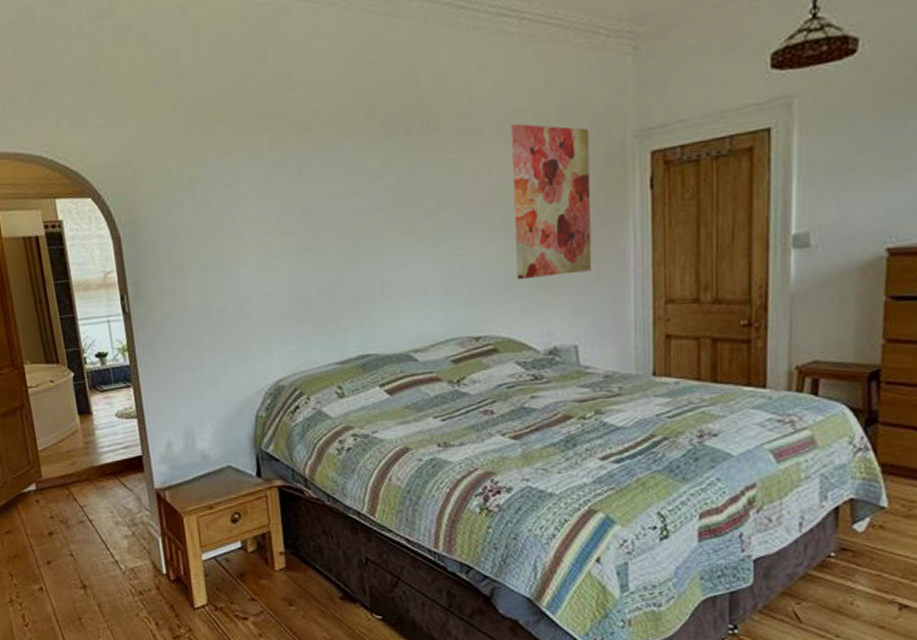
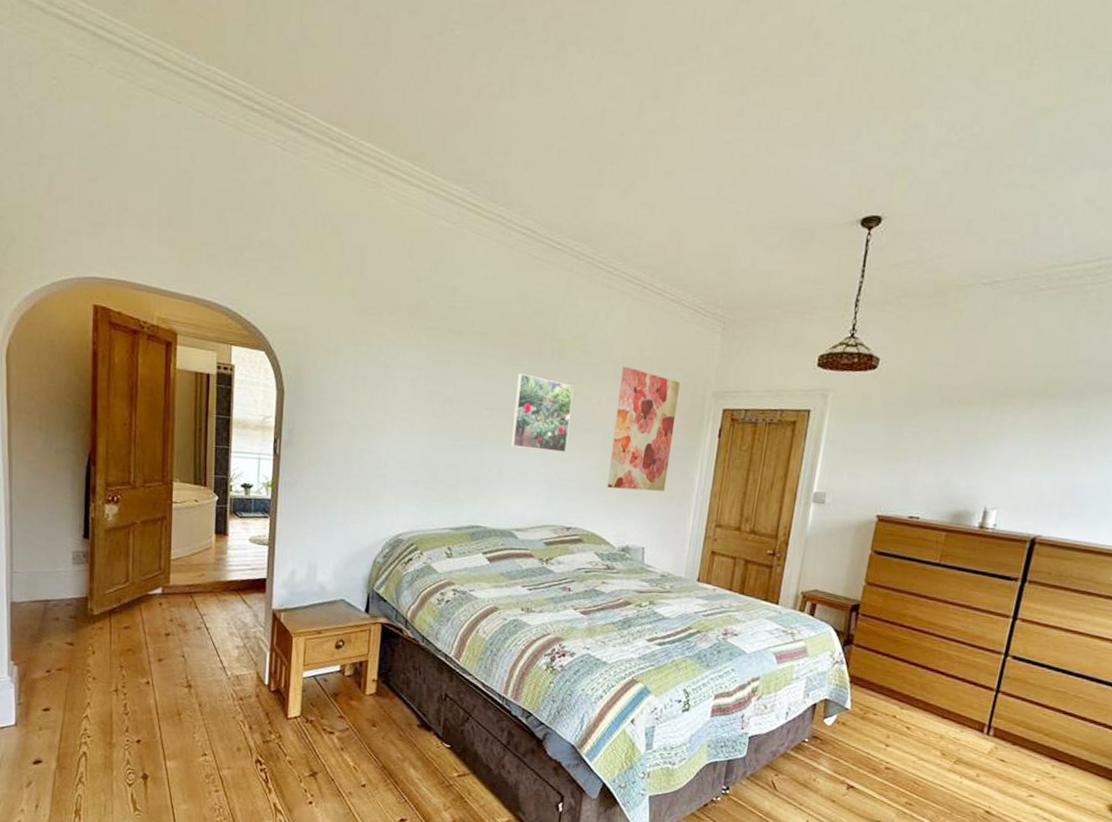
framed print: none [383,160,459,252] -> present [510,373,574,453]

